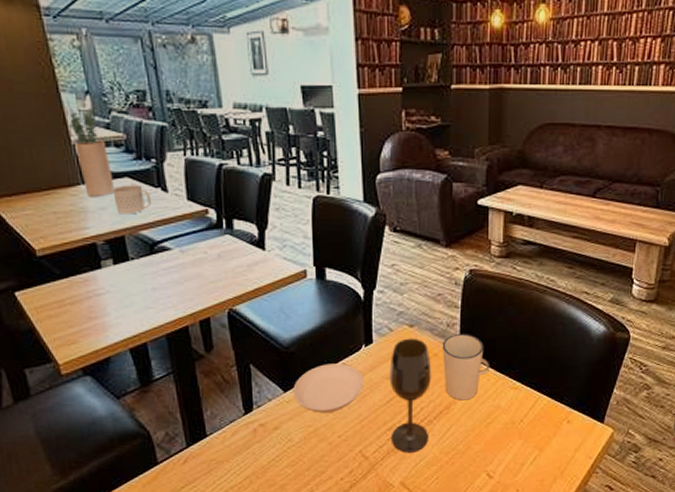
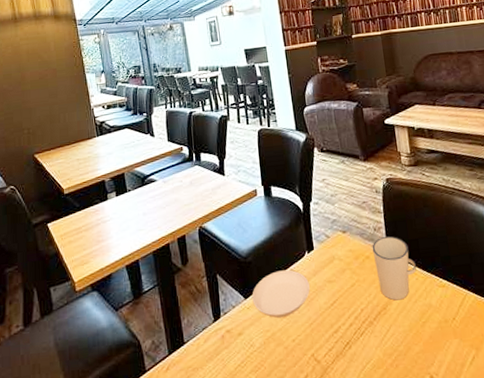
vase: present [69,105,114,198] -> none [91,80,118,146]
mug: present [112,185,151,215] -> none [117,133,143,157]
wine glass: present [389,338,432,453] -> none [330,243,372,356]

